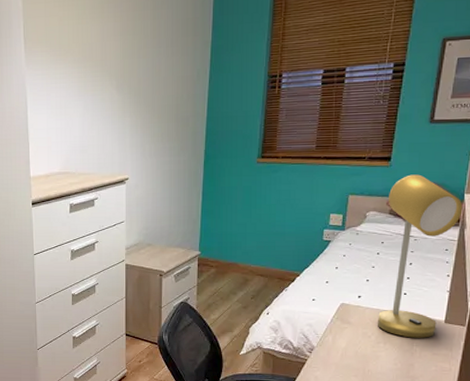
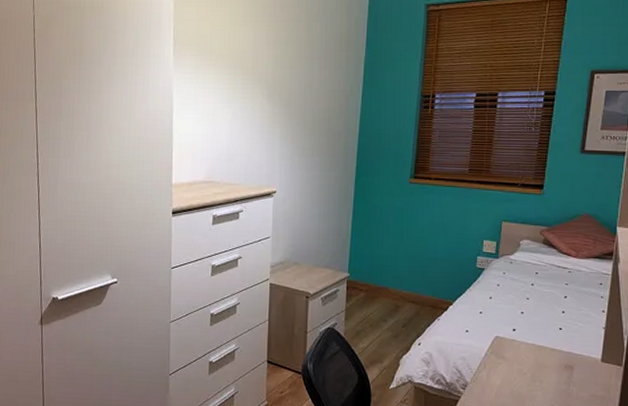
desk lamp: present [377,174,463,338] -> none [532,204,616,378]

